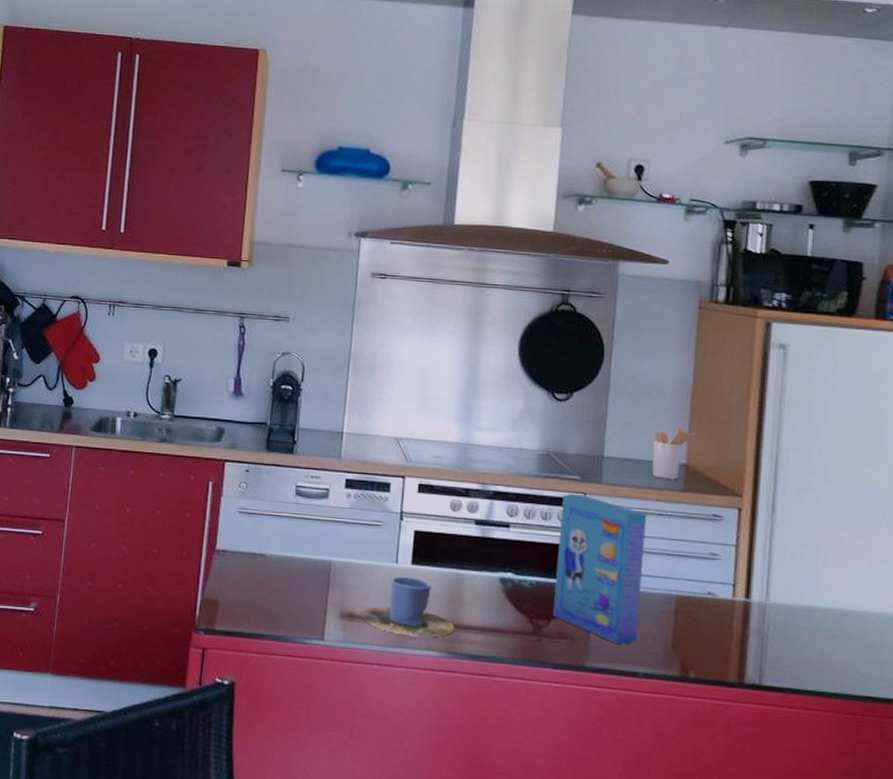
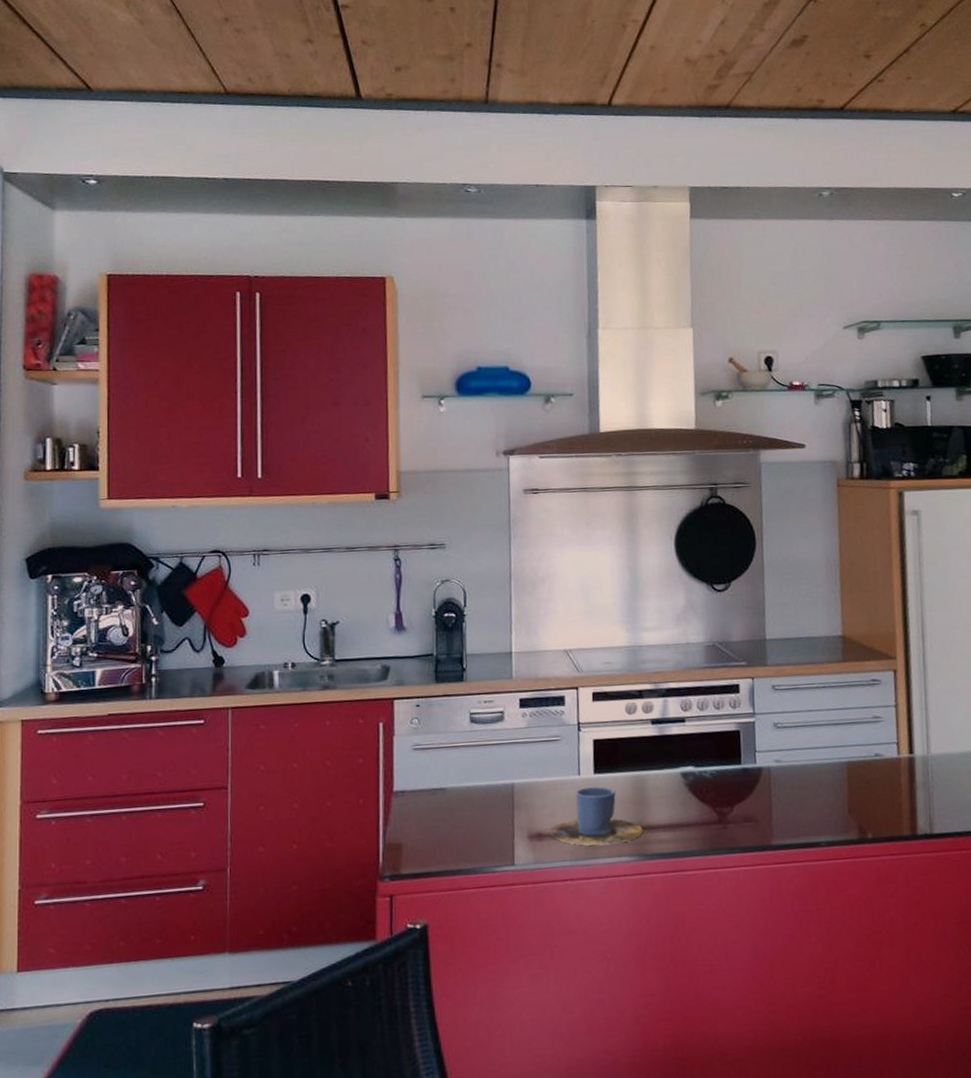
cereal box: present [552,493,647,644] -> none [732,678,816,818]
utensil holder: present [652,426,697,480] -> none [810,600,849,653]

